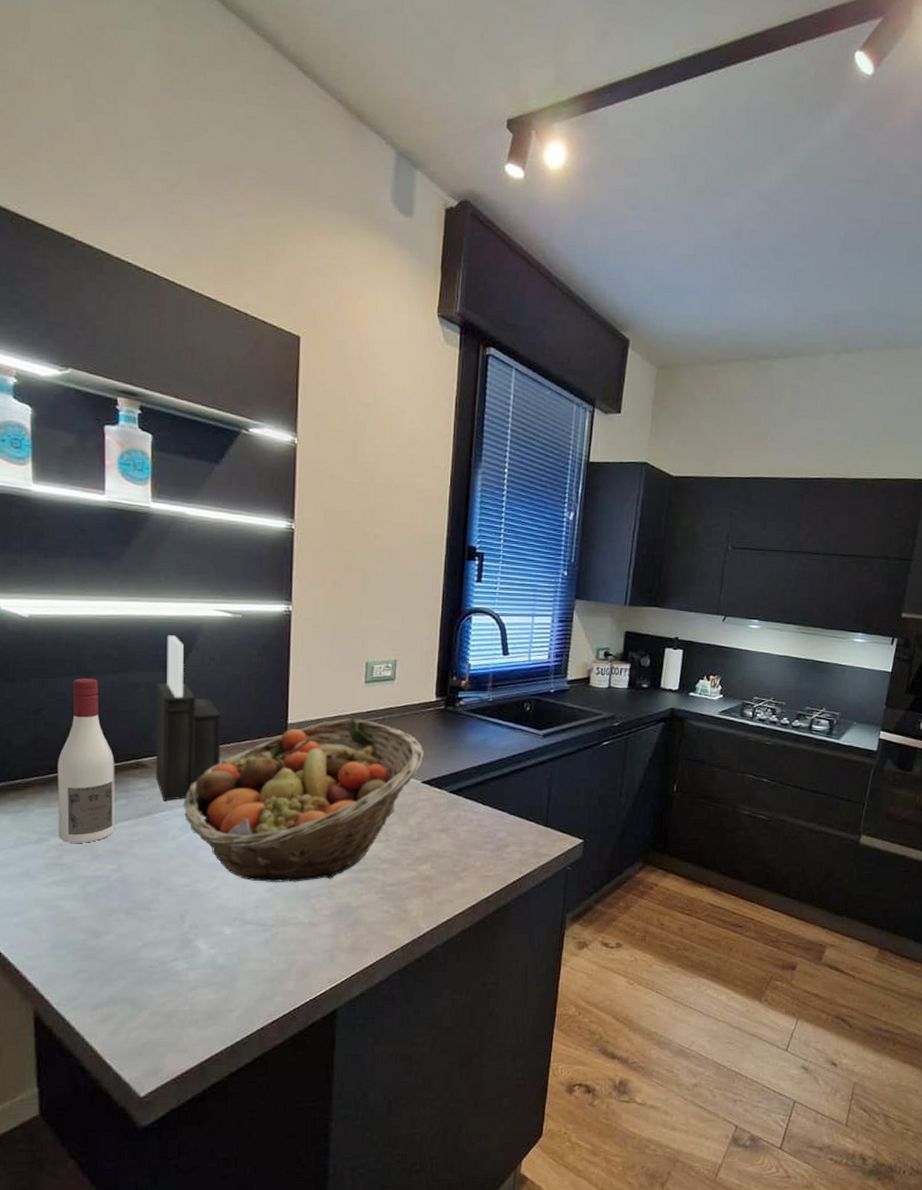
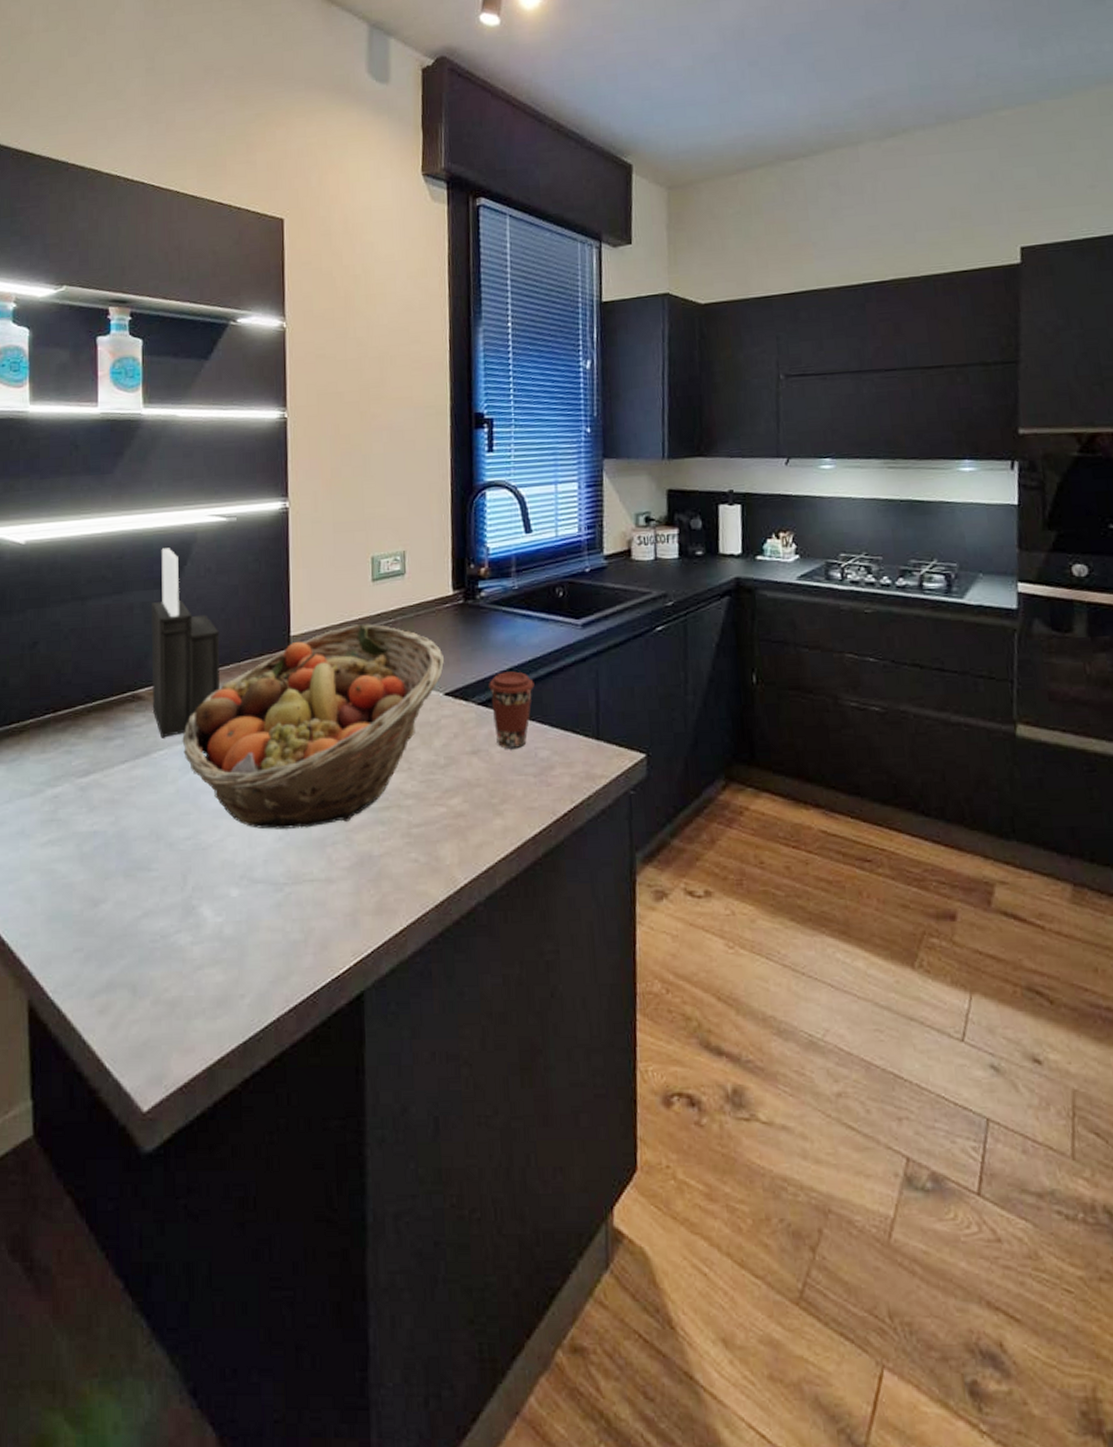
wine bottle: present [58,678,115,843] -> none [53,604,112,794]
coffee cup: none [460,768,499,829] -> present [489,671,535,749]

